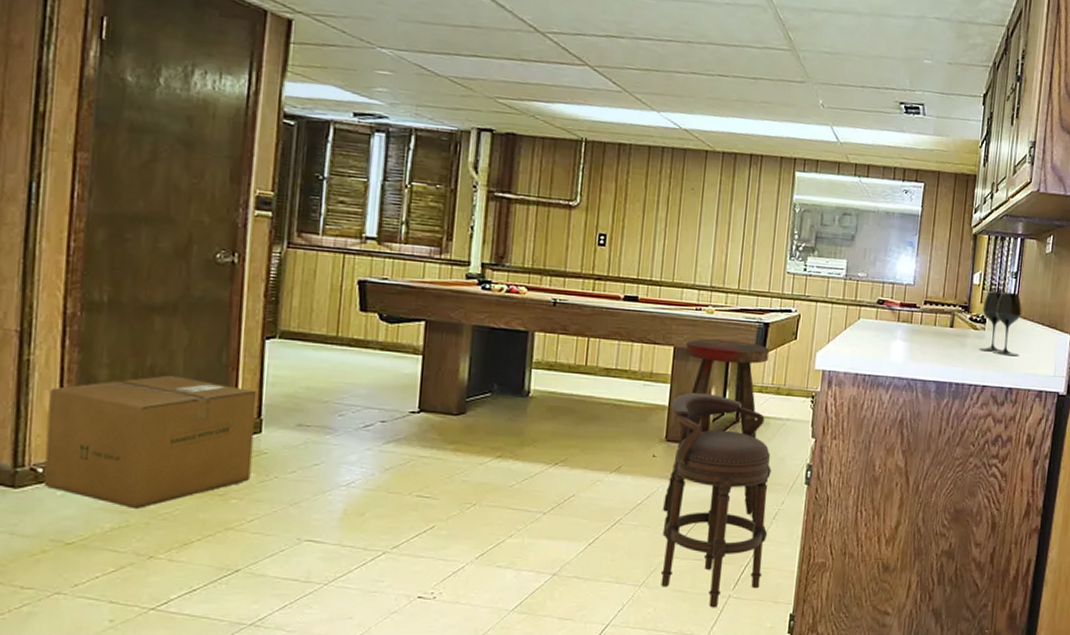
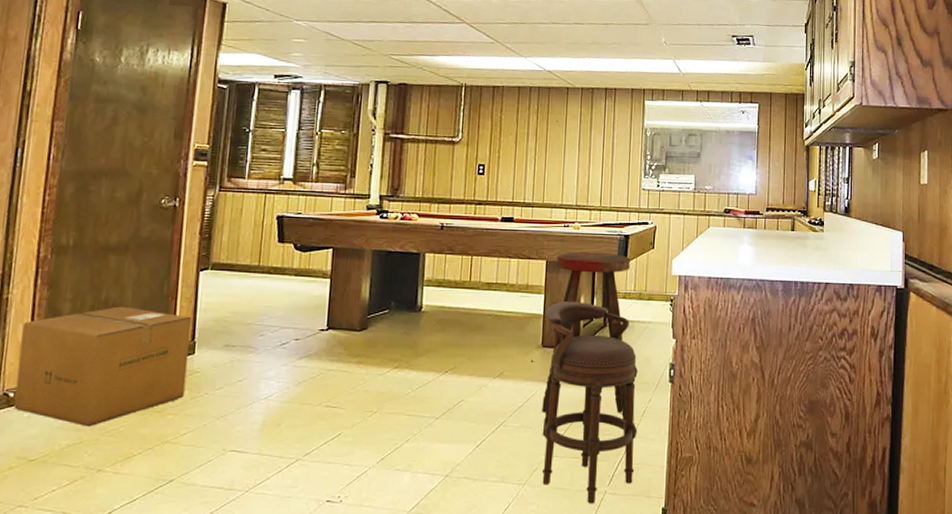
wine glass: present [979,291,1022,357] -> none [819,195,856,255]

